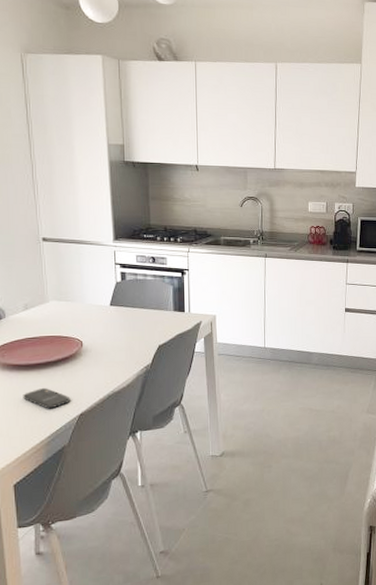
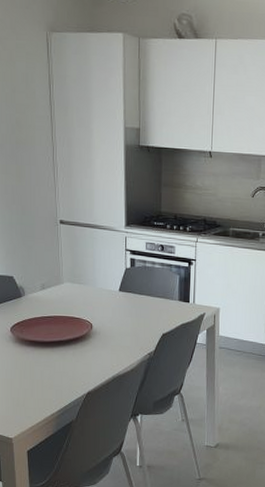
smartphone: present [23,388,71,409] -> none [38,365,79,385]

